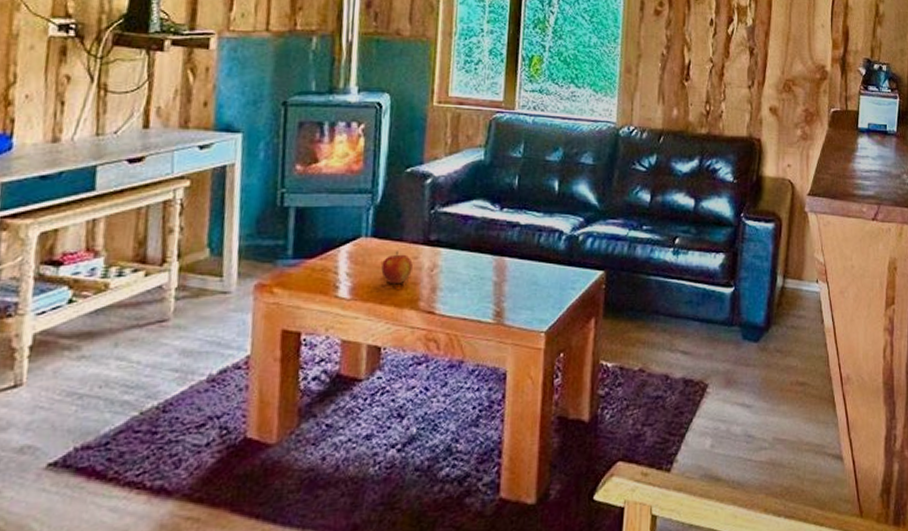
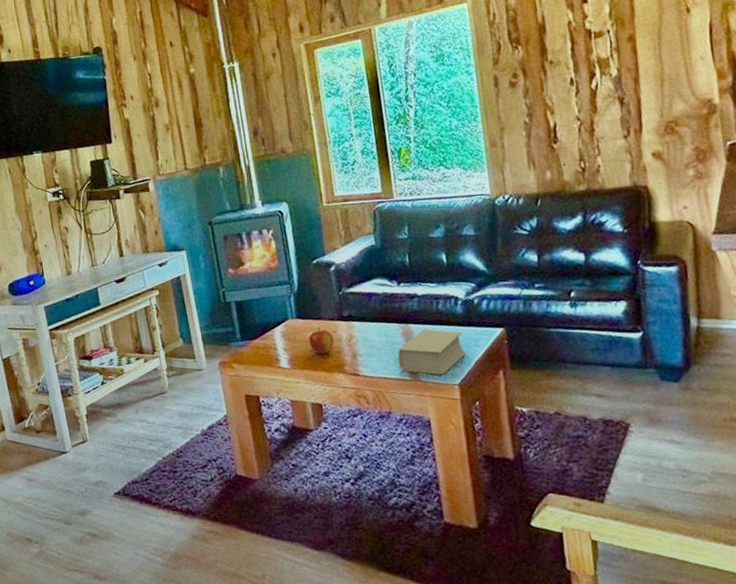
book: none [483,264,561,320] -> present [398,329,467,375]

